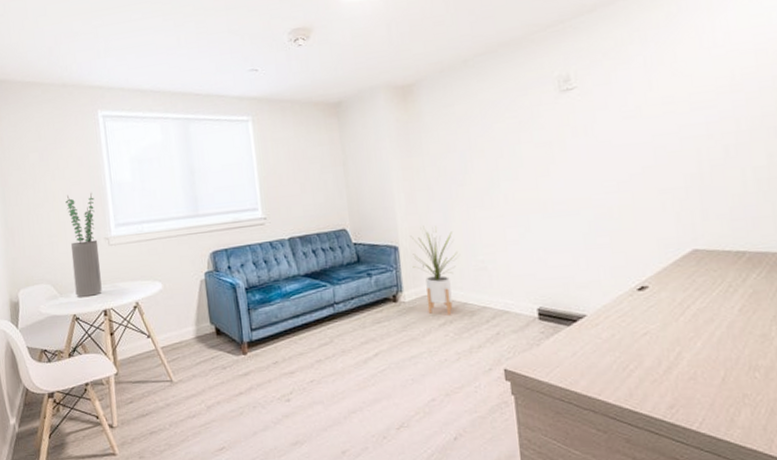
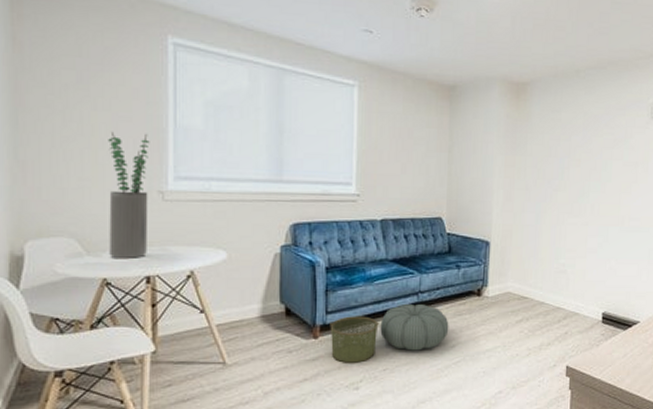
basket: none [255,330,301,377] -> present [330,316,379,363]
pouf: none [301,315,370,362] -> present [380,304,449,351]
house plant: present [410,225,457,315] -> none [500,224,543,313]

